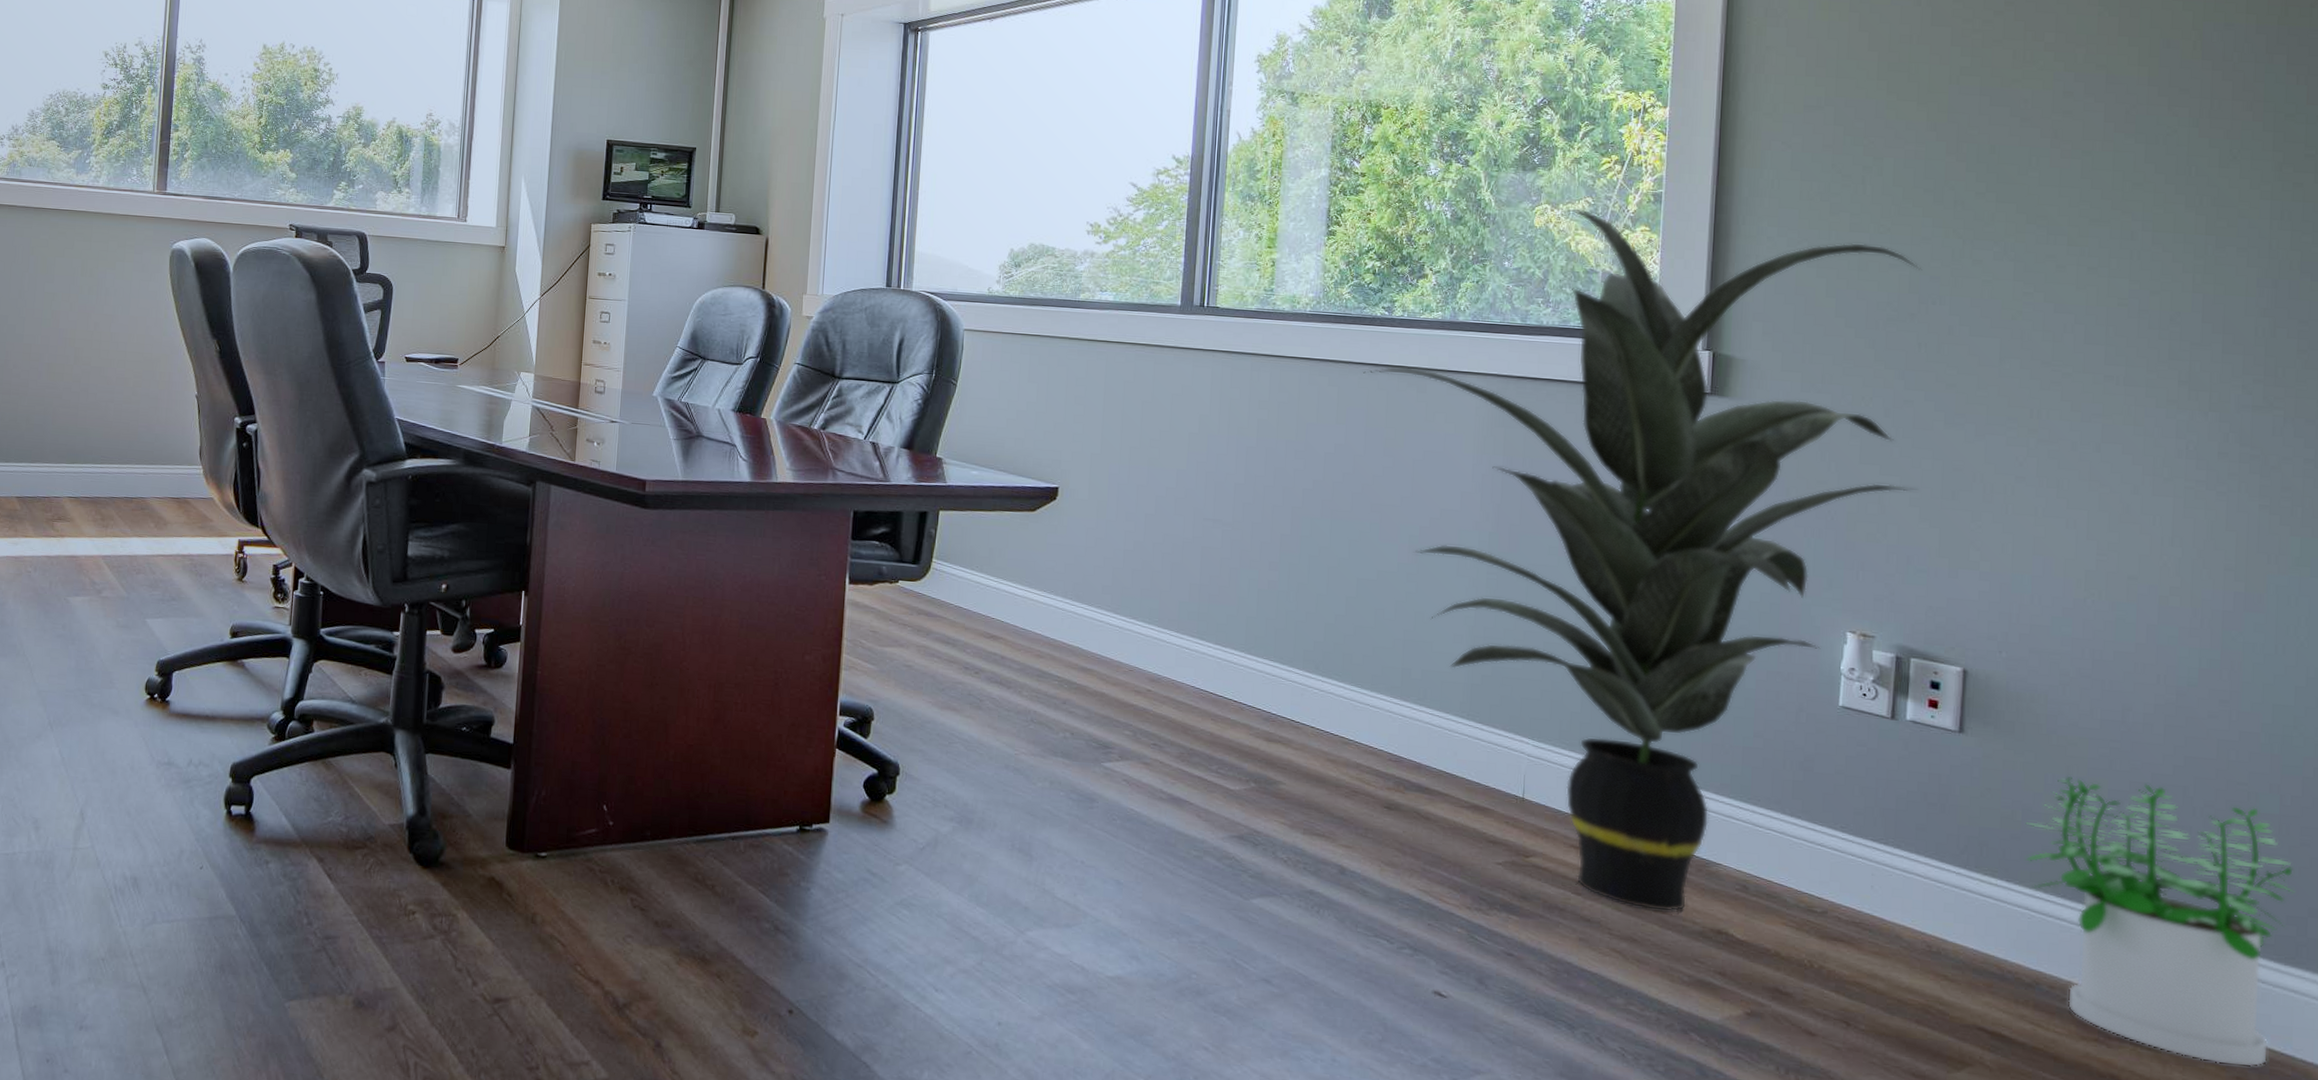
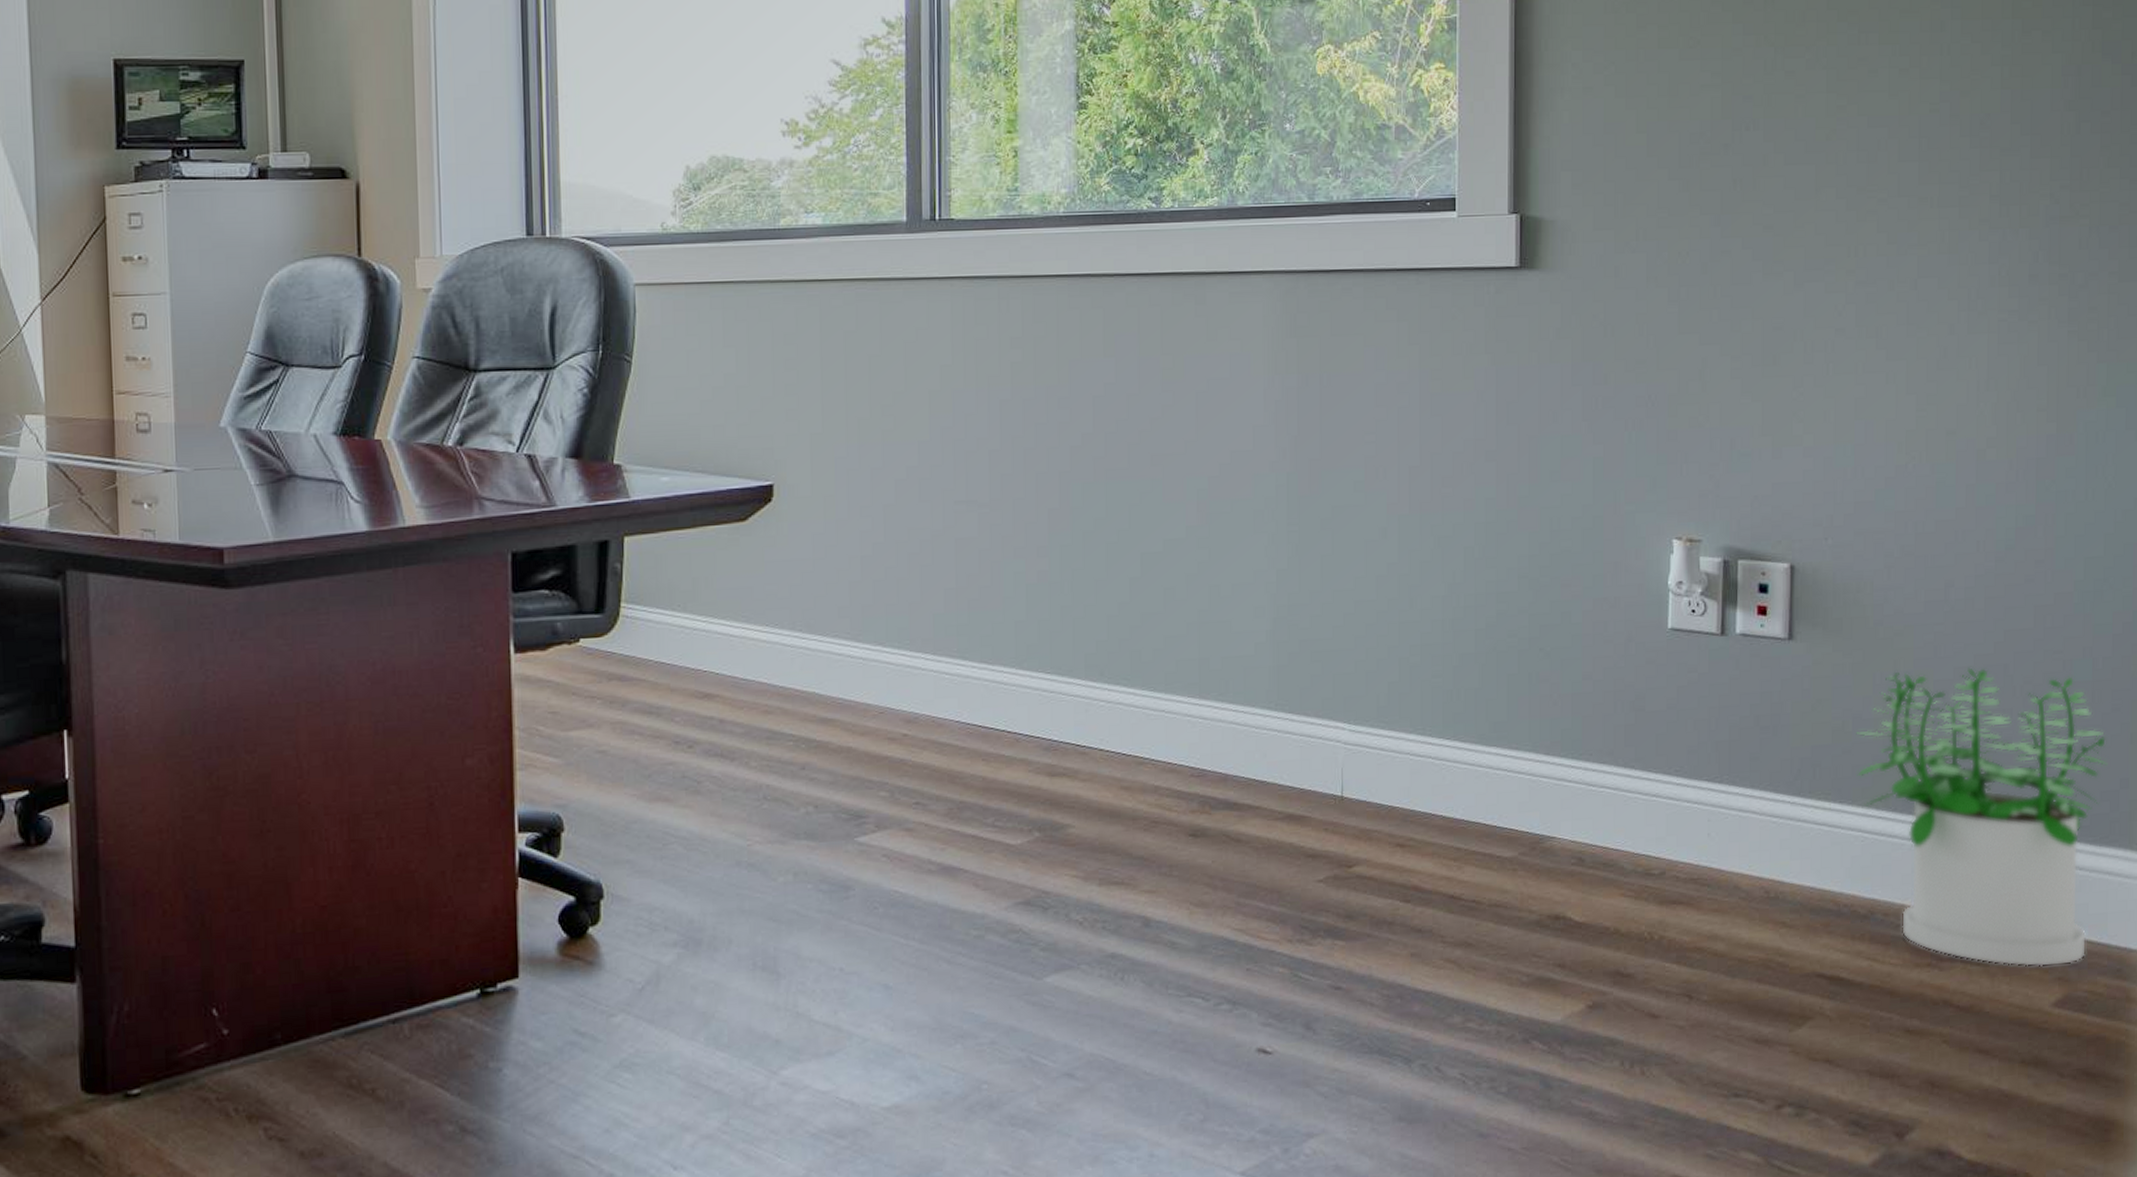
indoor plant: present [1363,208,1922,912] -> none [1131,47,1738,906]

